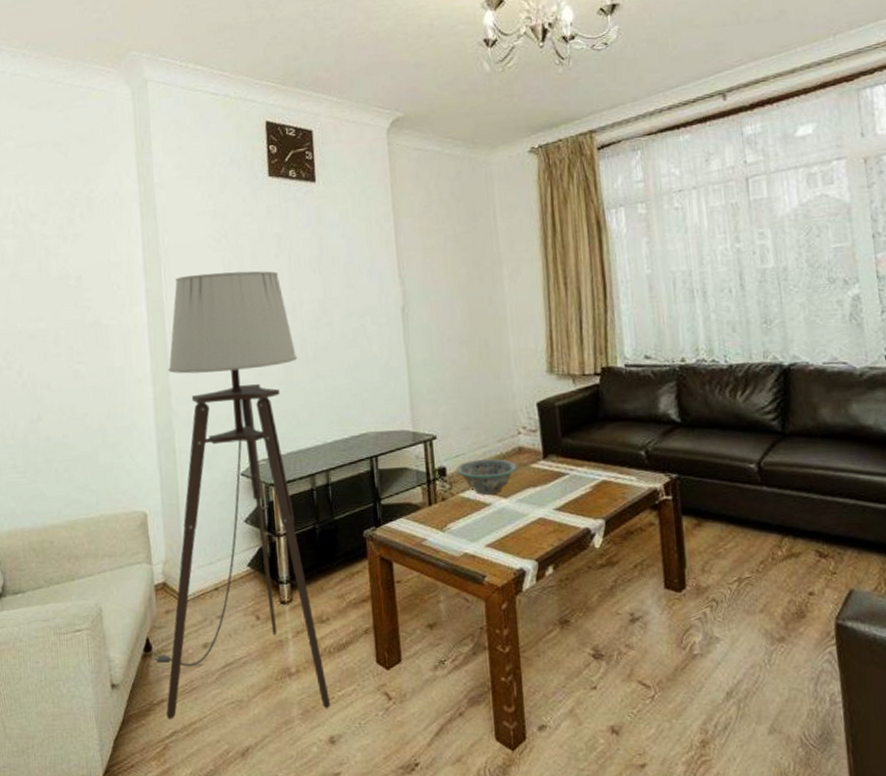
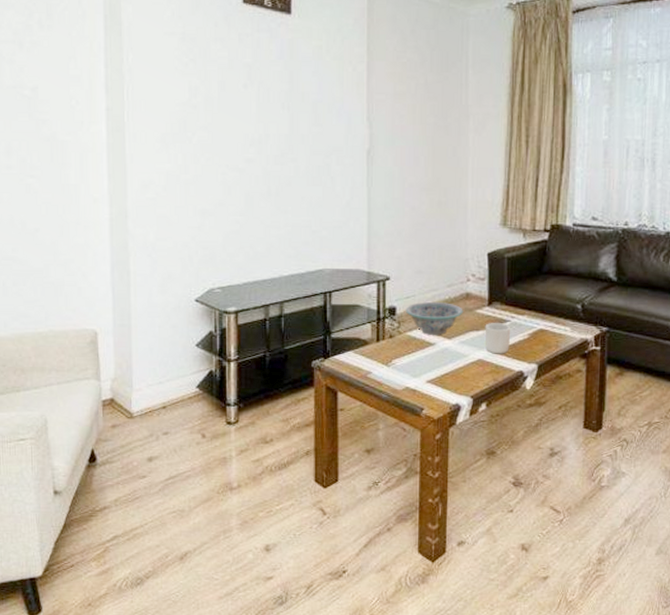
floor lamp: present [152,271,331,720] -> none [96,97,269,525]
mug: none [542,477,572,511] -> present [484,323,511,354]

